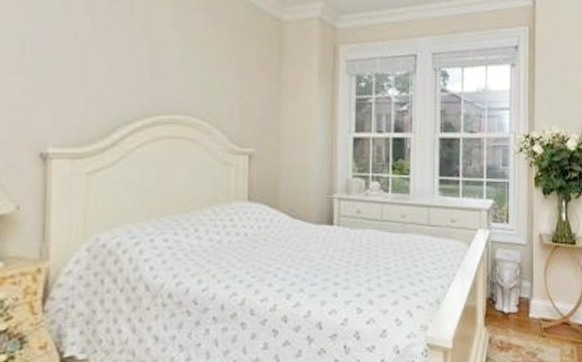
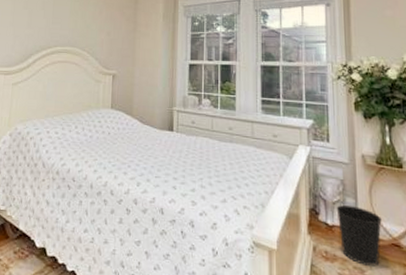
wastebasket: none [513,289,554,349] -> present [336,205,382,267]

